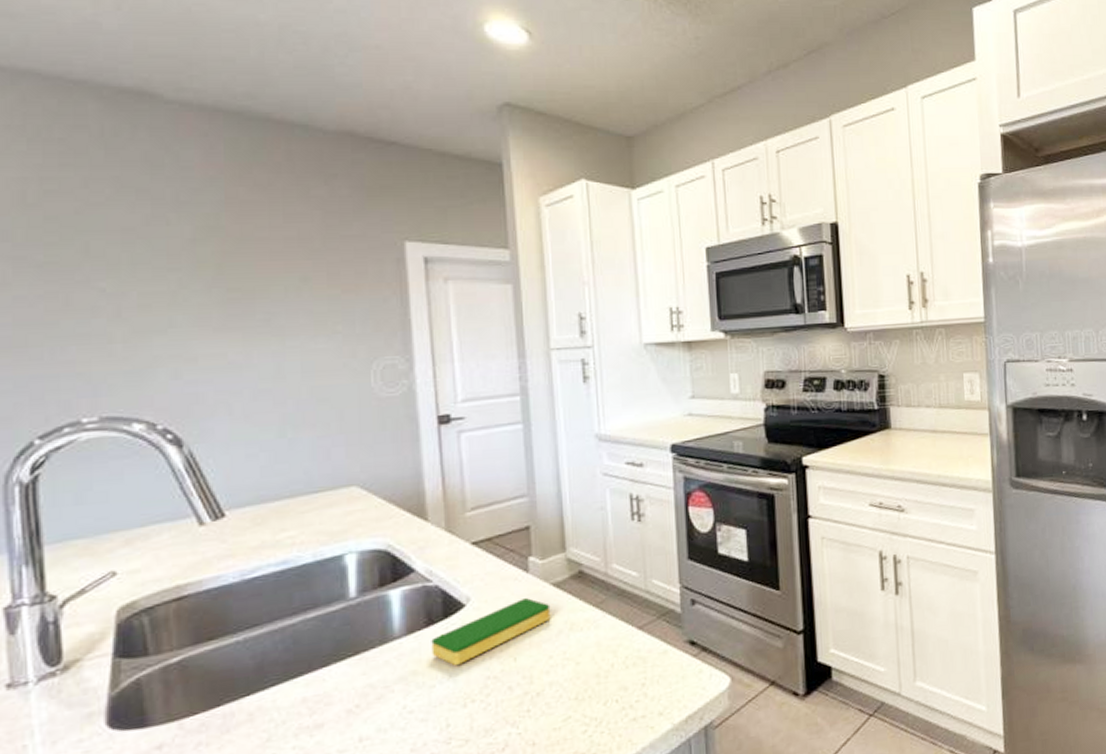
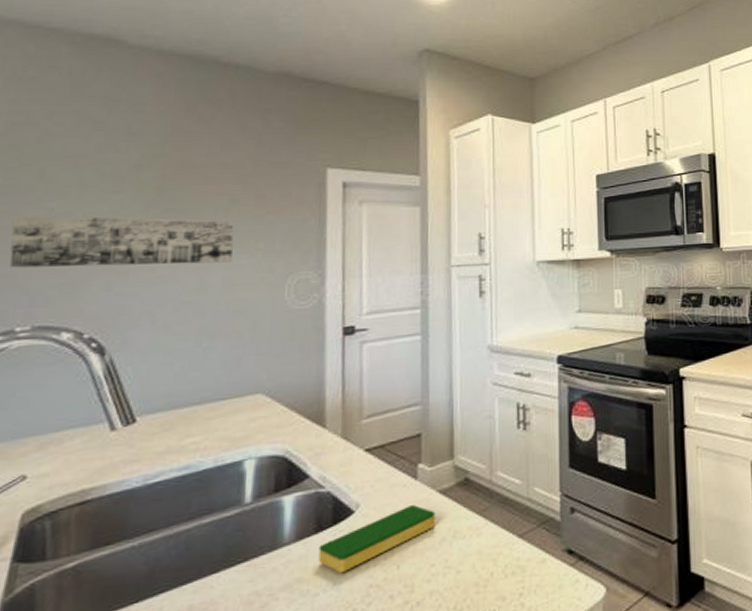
wall art: none [61,295,311,355] -> present [9,214,234,268]

